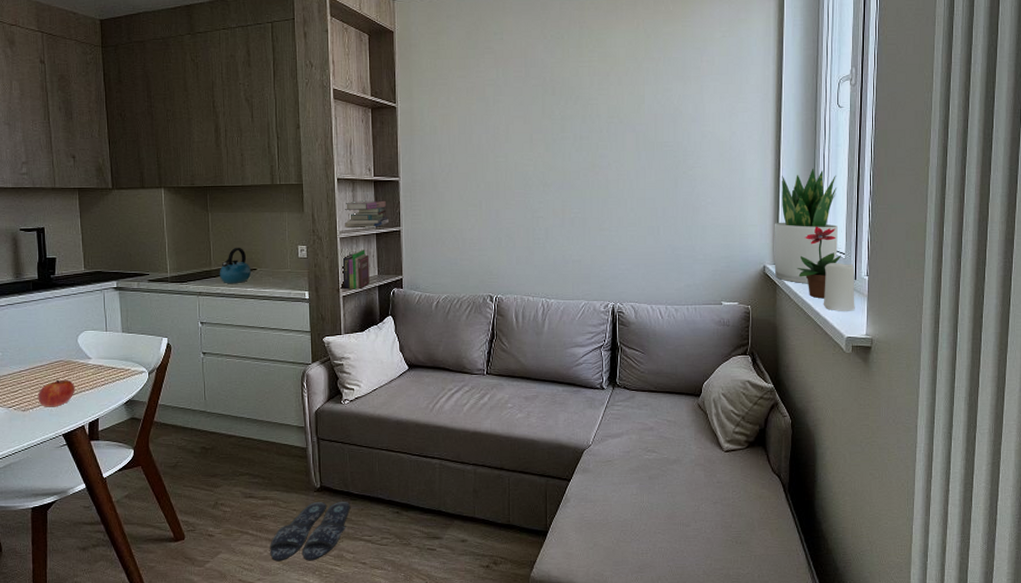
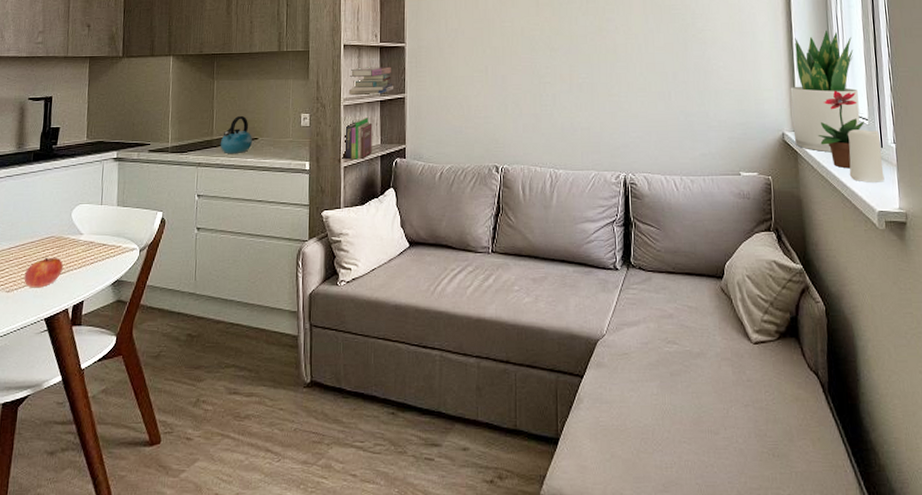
slippers: present [270,501,351,562] -> none [251,398,342,472]

